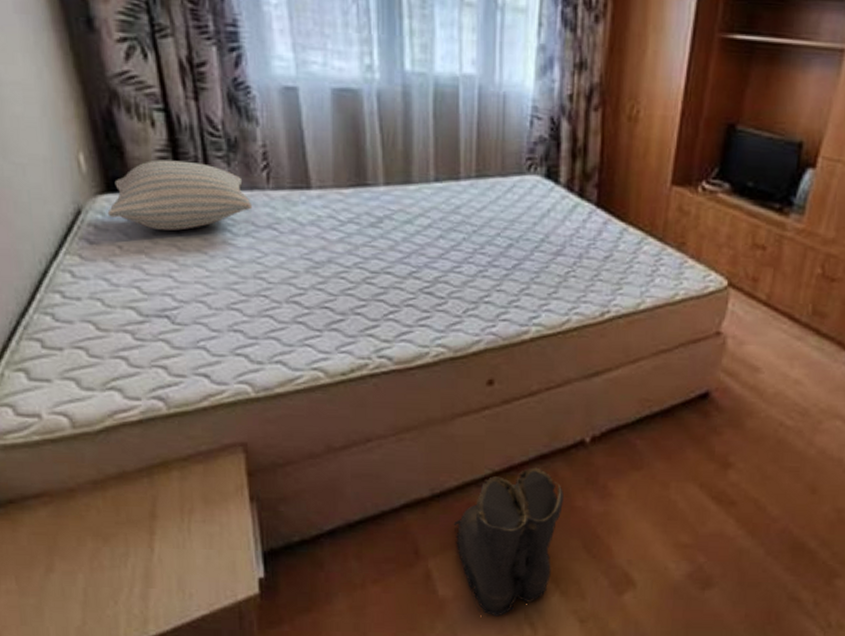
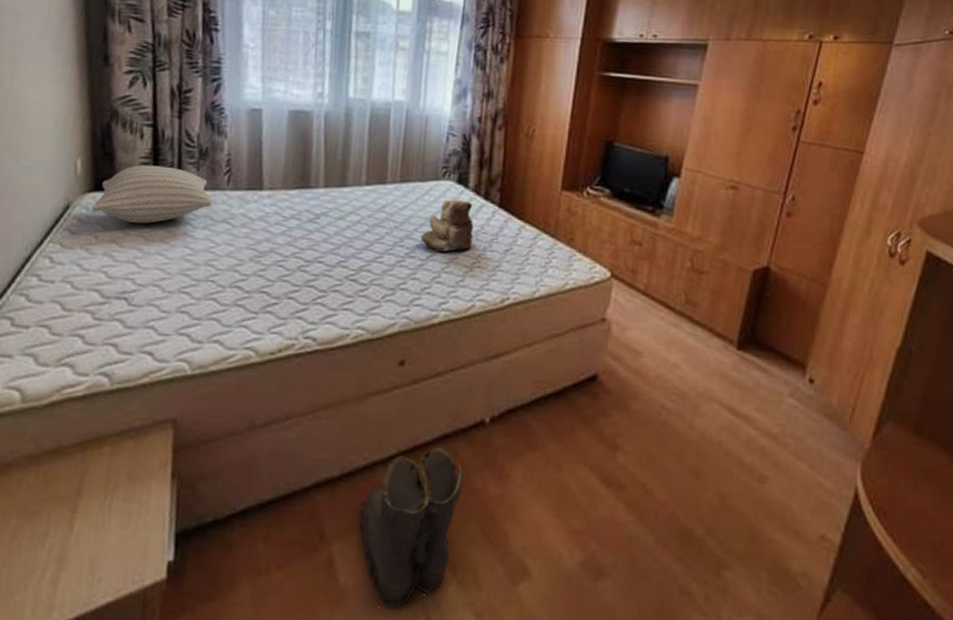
teddy bear: none [505,197,566,260] -> present [421,199,473,252]

